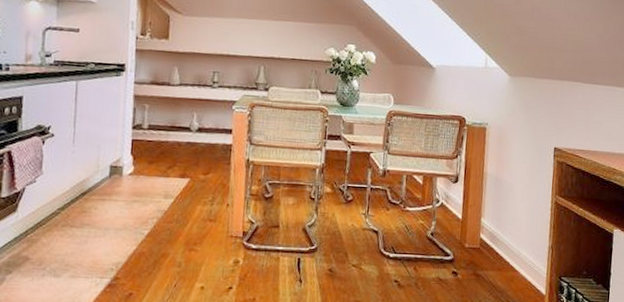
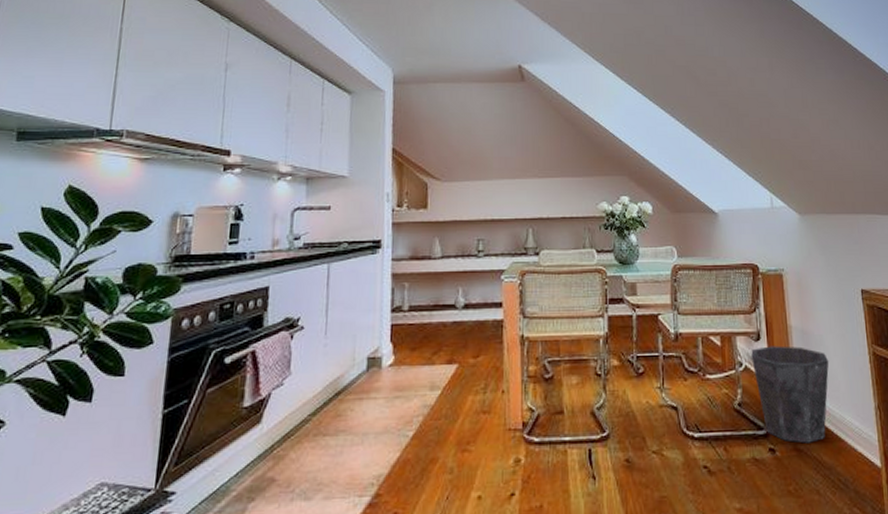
waste bin: none [448,188,516,270] -> present [751,346,829,443]

